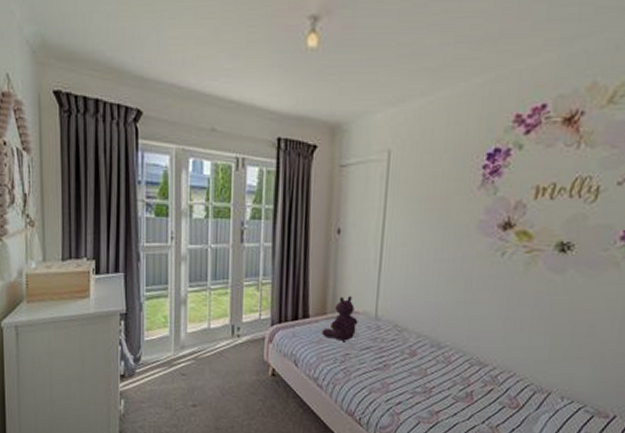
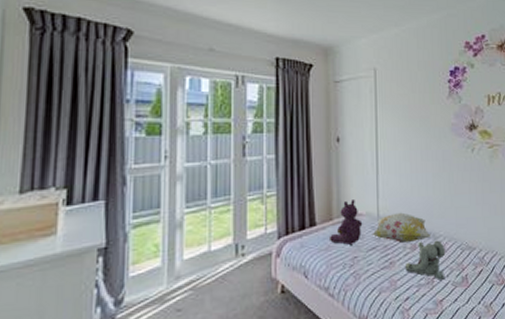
decorative pillow: none [367,315,434,348] -> present [372,212,430,244]
plush elephant: none [400,348,449,392] -> present [404,240,446,280]

